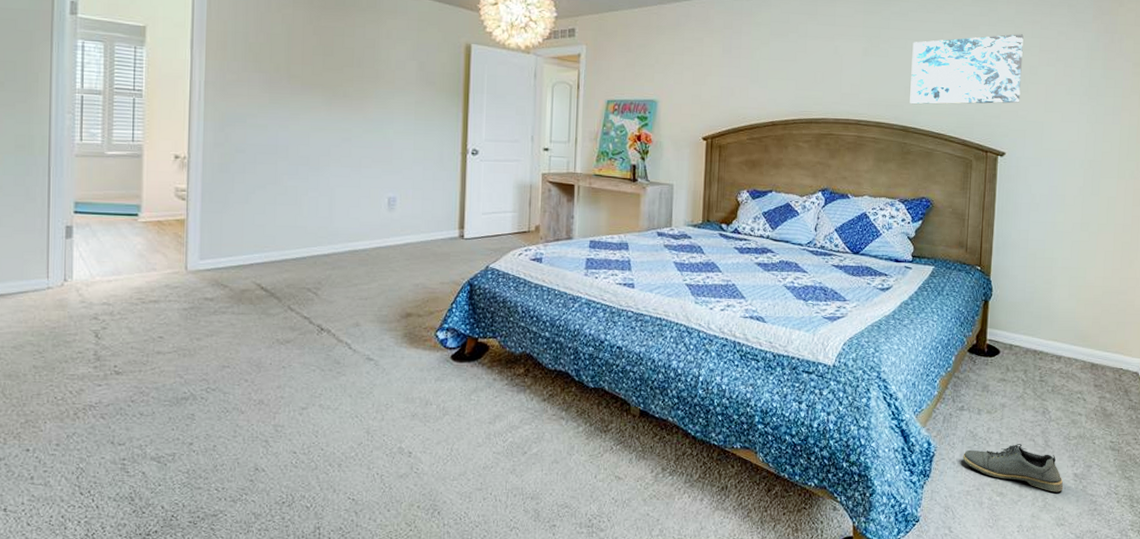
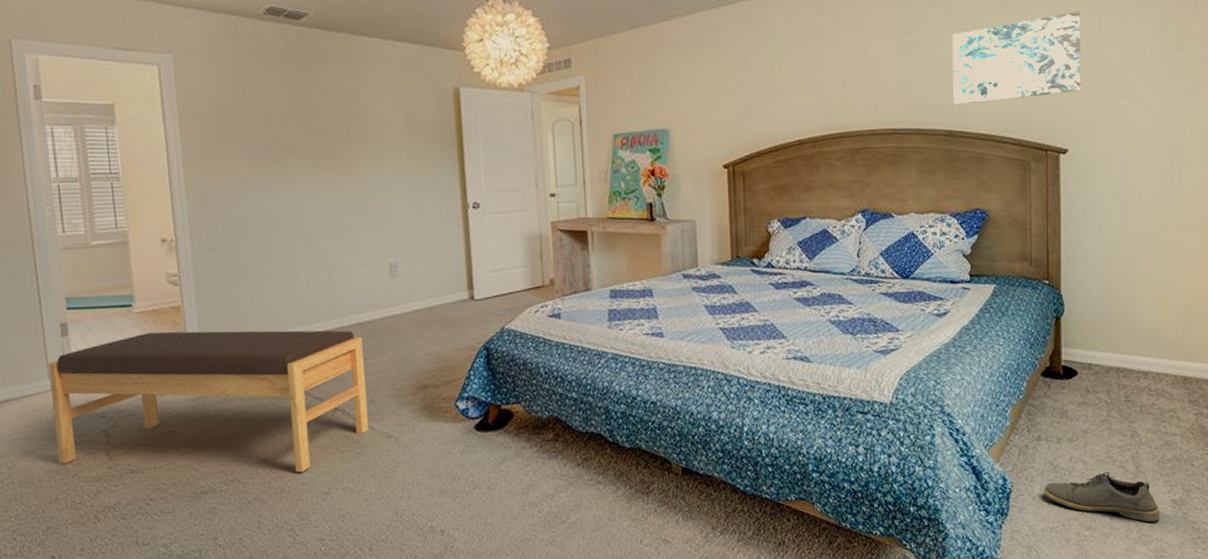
bench: none [46,242,354,386] -> present [48,330,369,472]

